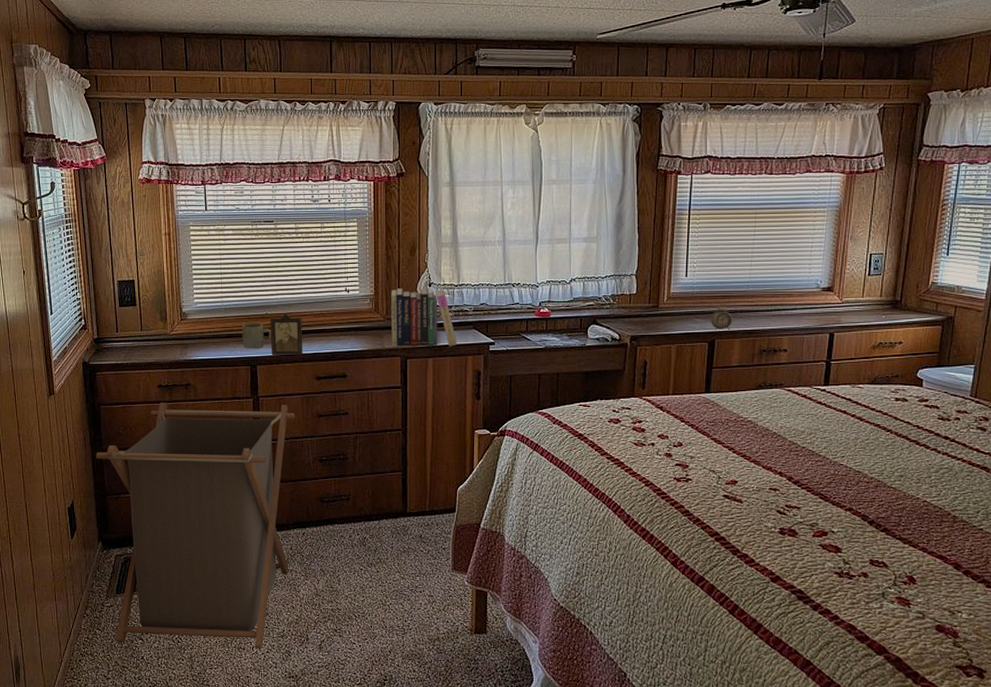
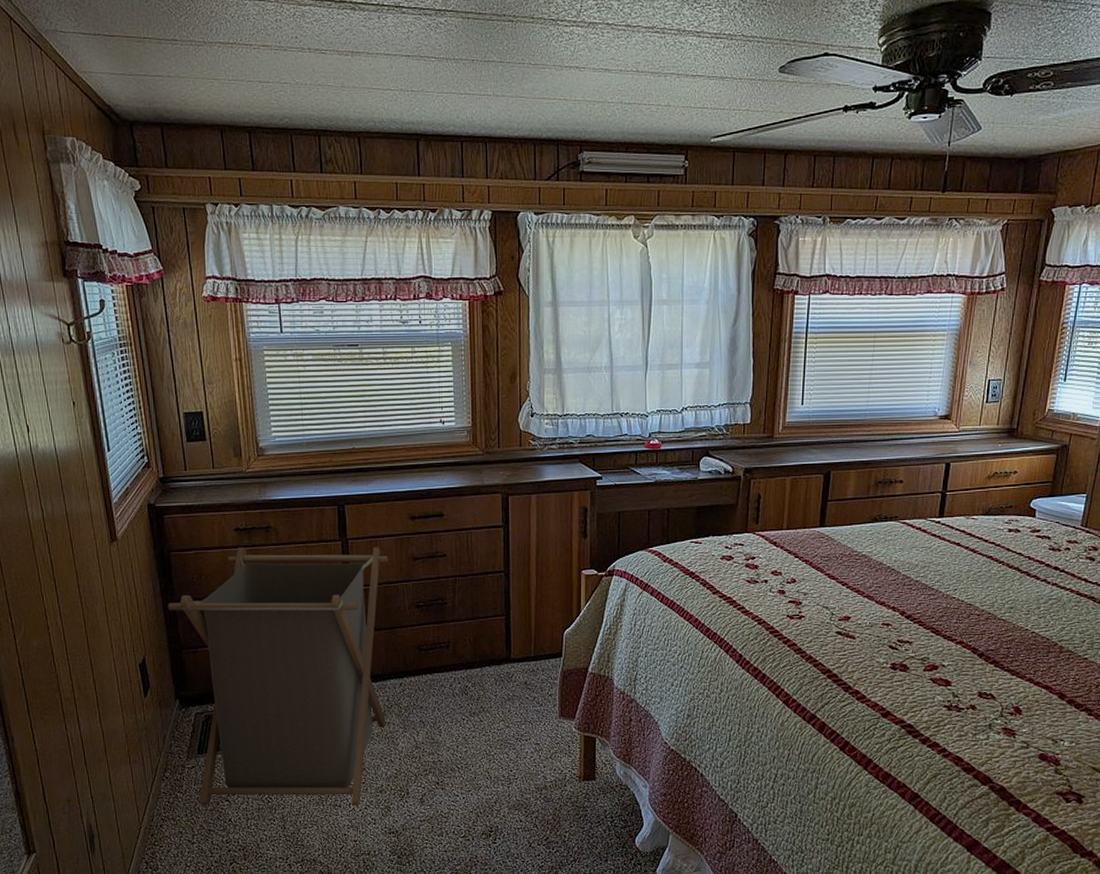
mug: present [241,322,272,349] -> none [326,458,361,488]
photo frame: present [270,313,303,356] -> none [357,447,396,495]
books: present [391,287,458,347] -> none [490,418,563,483]
alarm clock: present [710,301,732,331] -> none [826,431,848,462]

